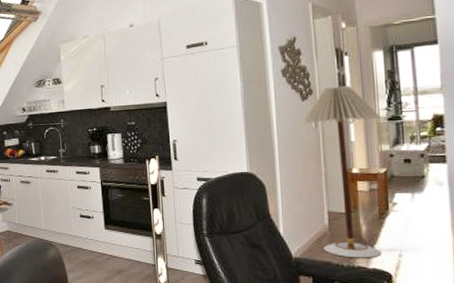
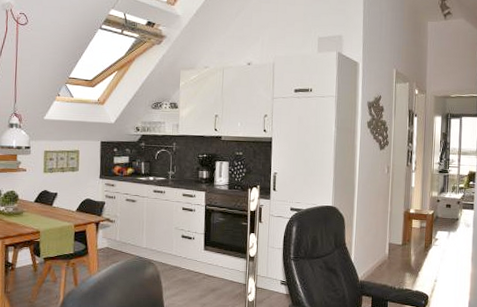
floor lamp: present [302,86,381,258] -> none [378,140,435,282]

